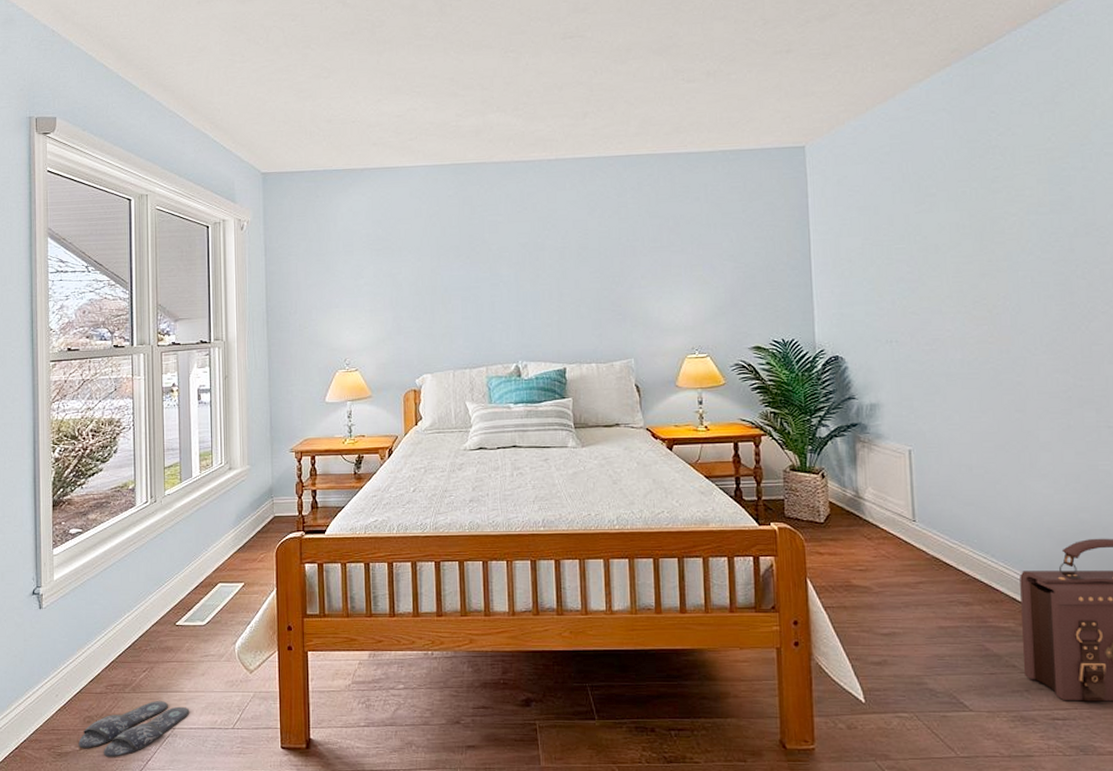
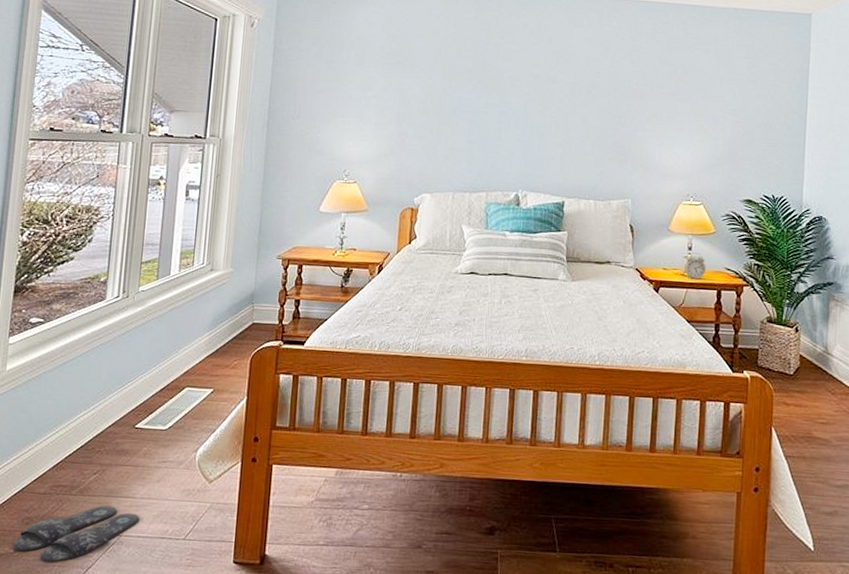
alarm clock: none [696,406,720,433] -> present [683,252,706,280]

